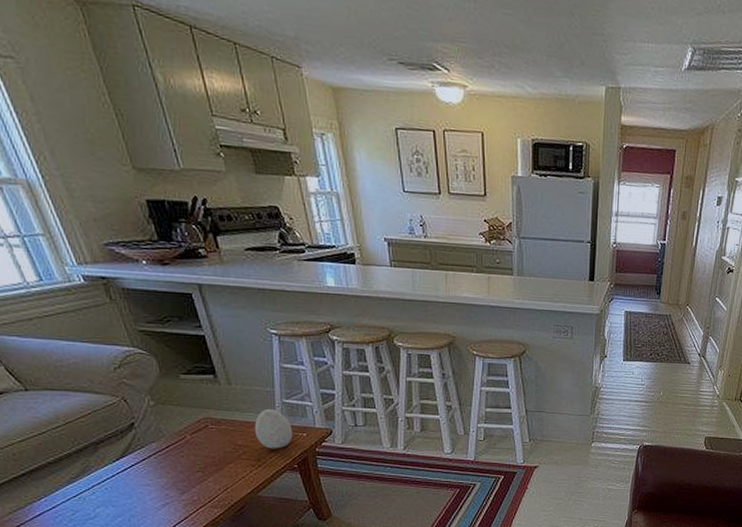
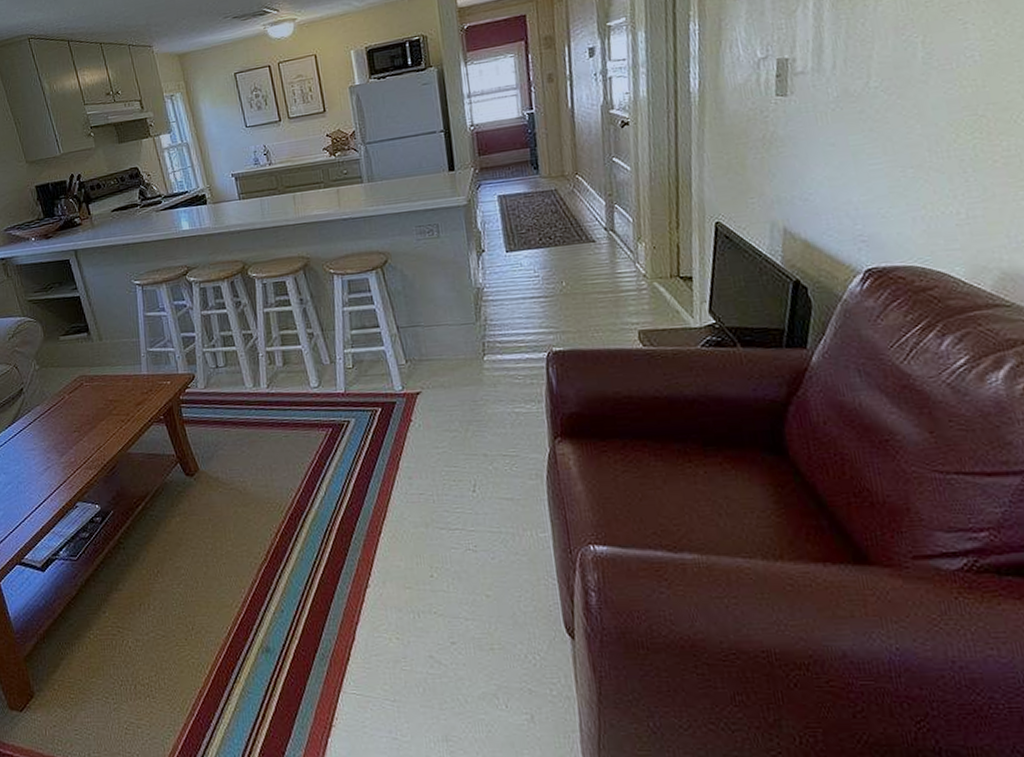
decorative egg: present [254,408,293,449] -> none [123,359,158,402]

